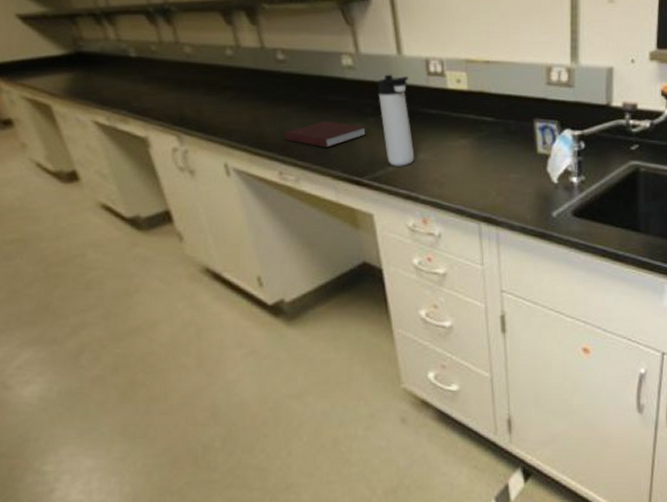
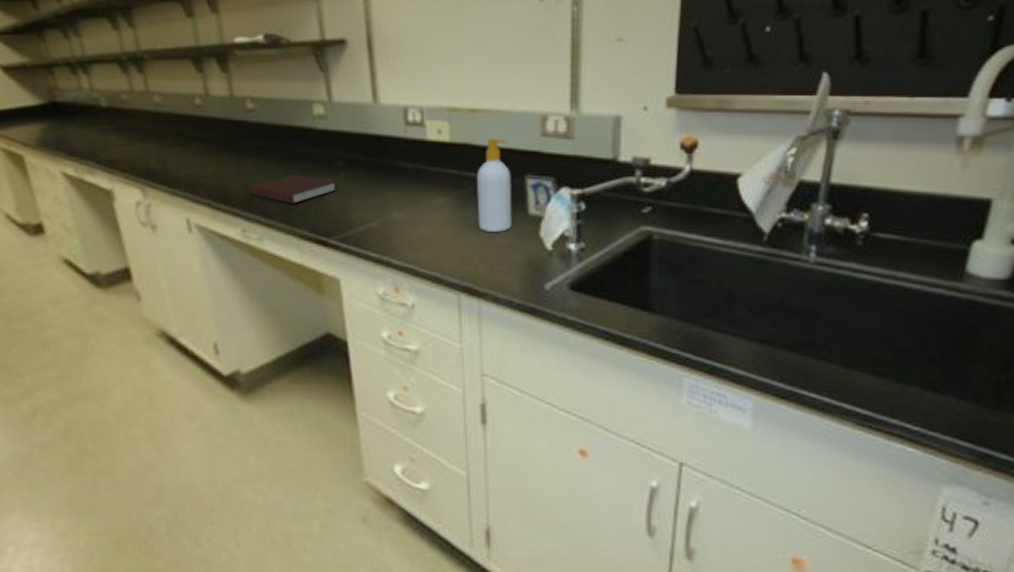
thermos bottle: present [377,74,415,166] -> none [350,124,388,226]
soap bottle: none [492,86,523,169] -> present [476,137,512,232]

